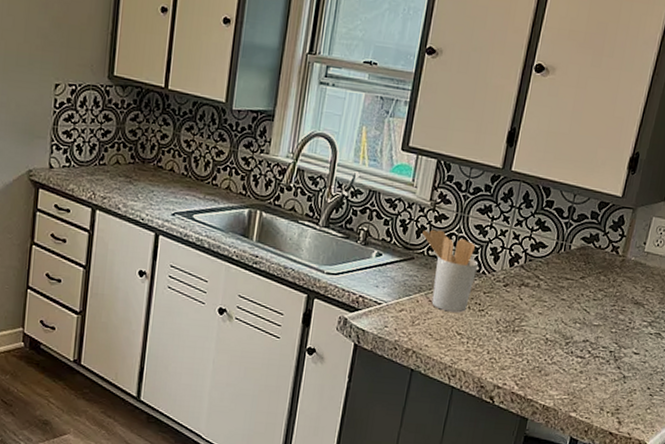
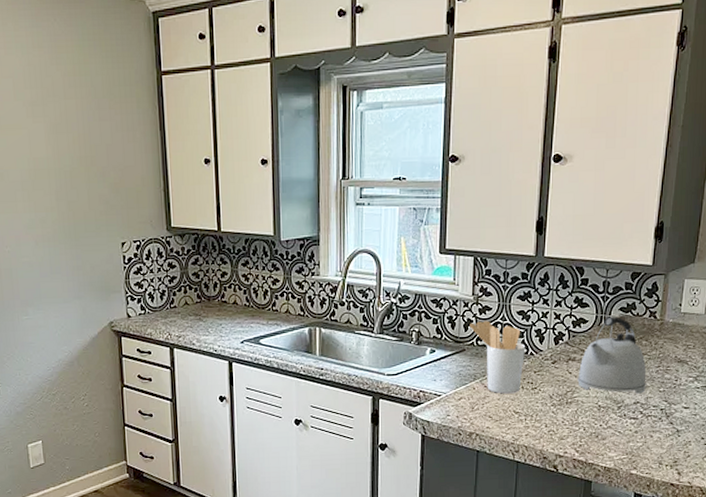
kettle: none [528,245,601,332] -> present [577,316,647,394]

